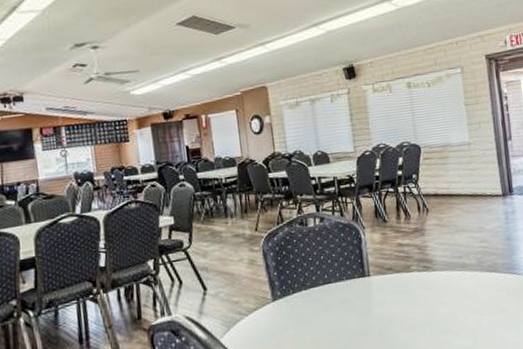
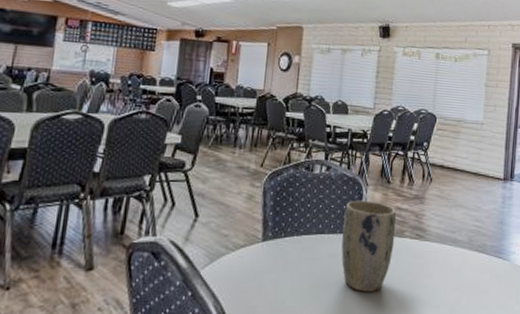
plant pot: none [346,242,404,332] -> present [341,200,397,292]

